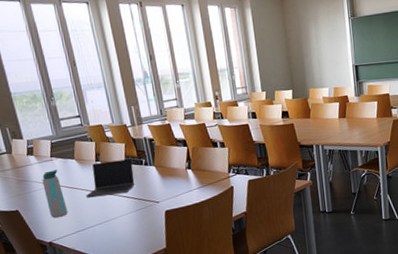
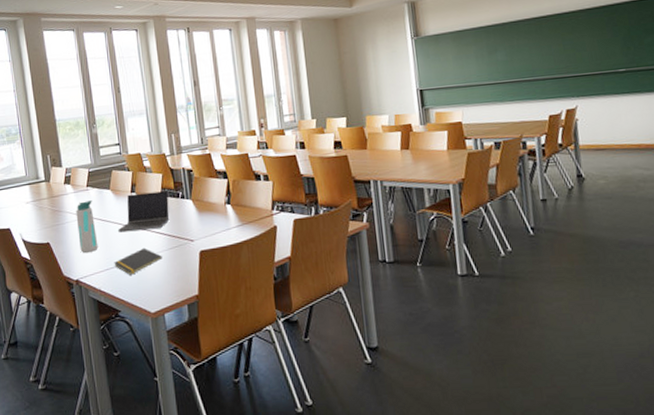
notepad: none [84,210,131,235] -> present [114,247,162,275]

